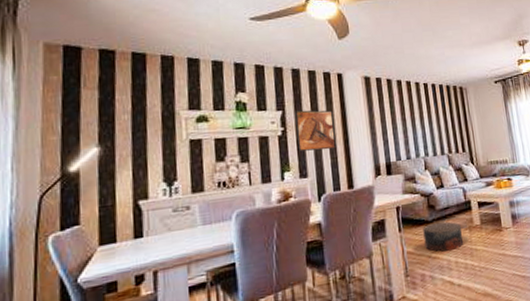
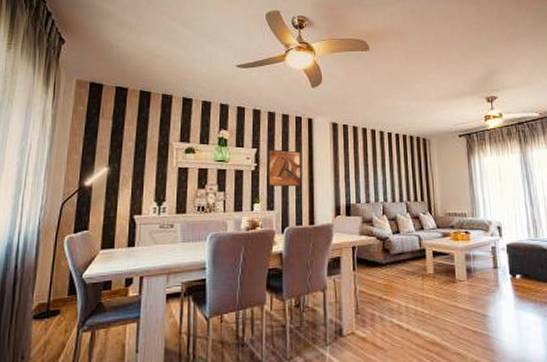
stool: present [423,221,464,252] -> none [376,266,416,295]

